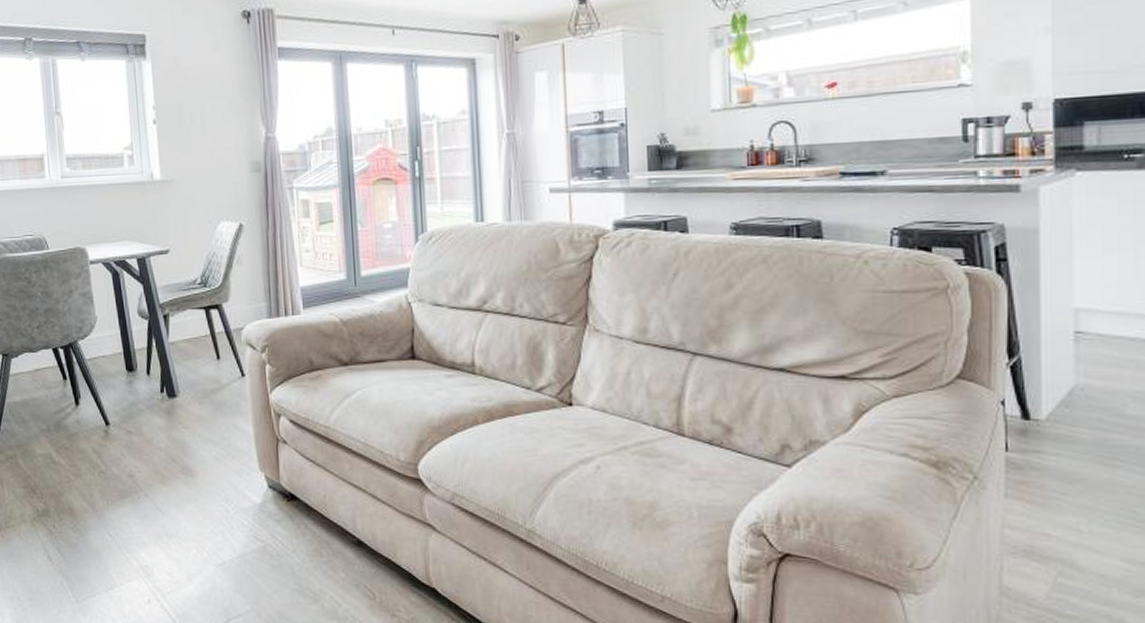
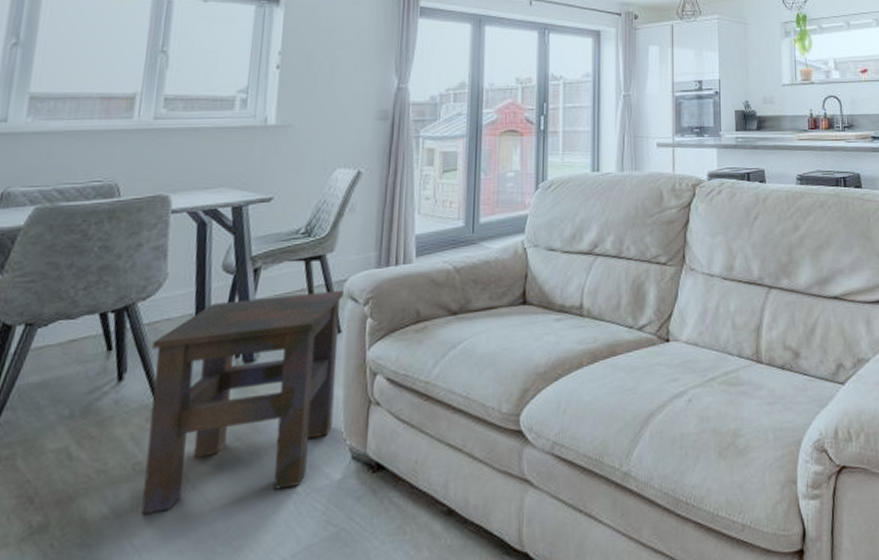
side table: none [95,337,248,513] -> present [141,289,345,516]

